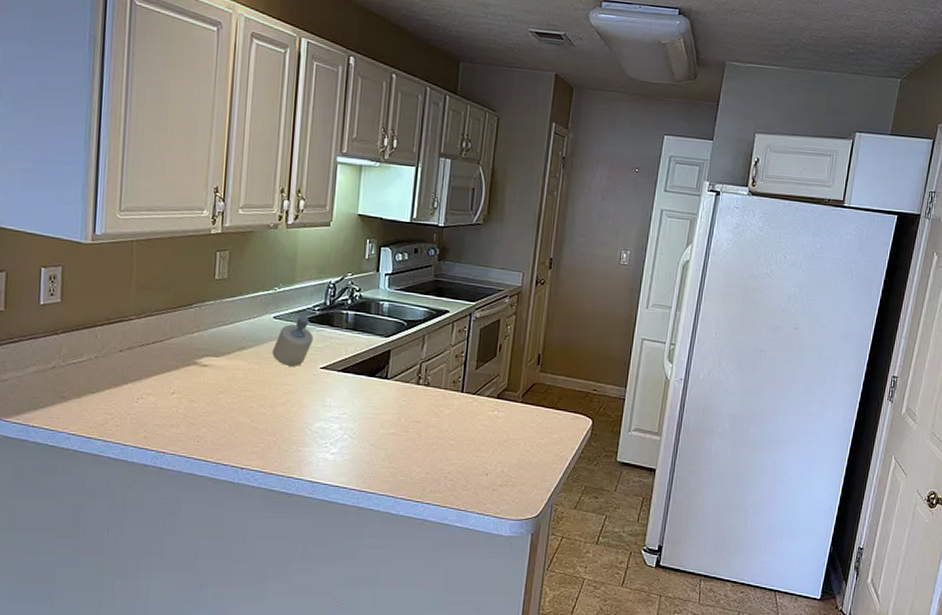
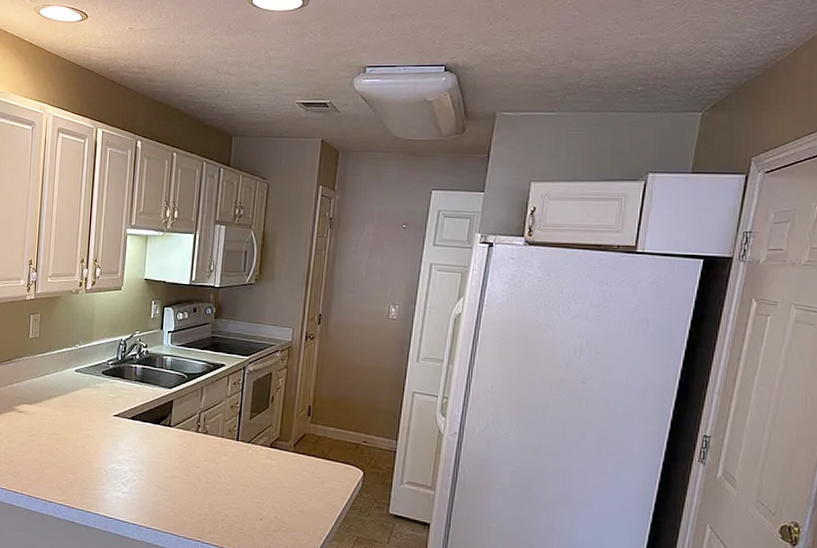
soap dispenser: present [272,316,313,366] -> none [74,369,108,414]

